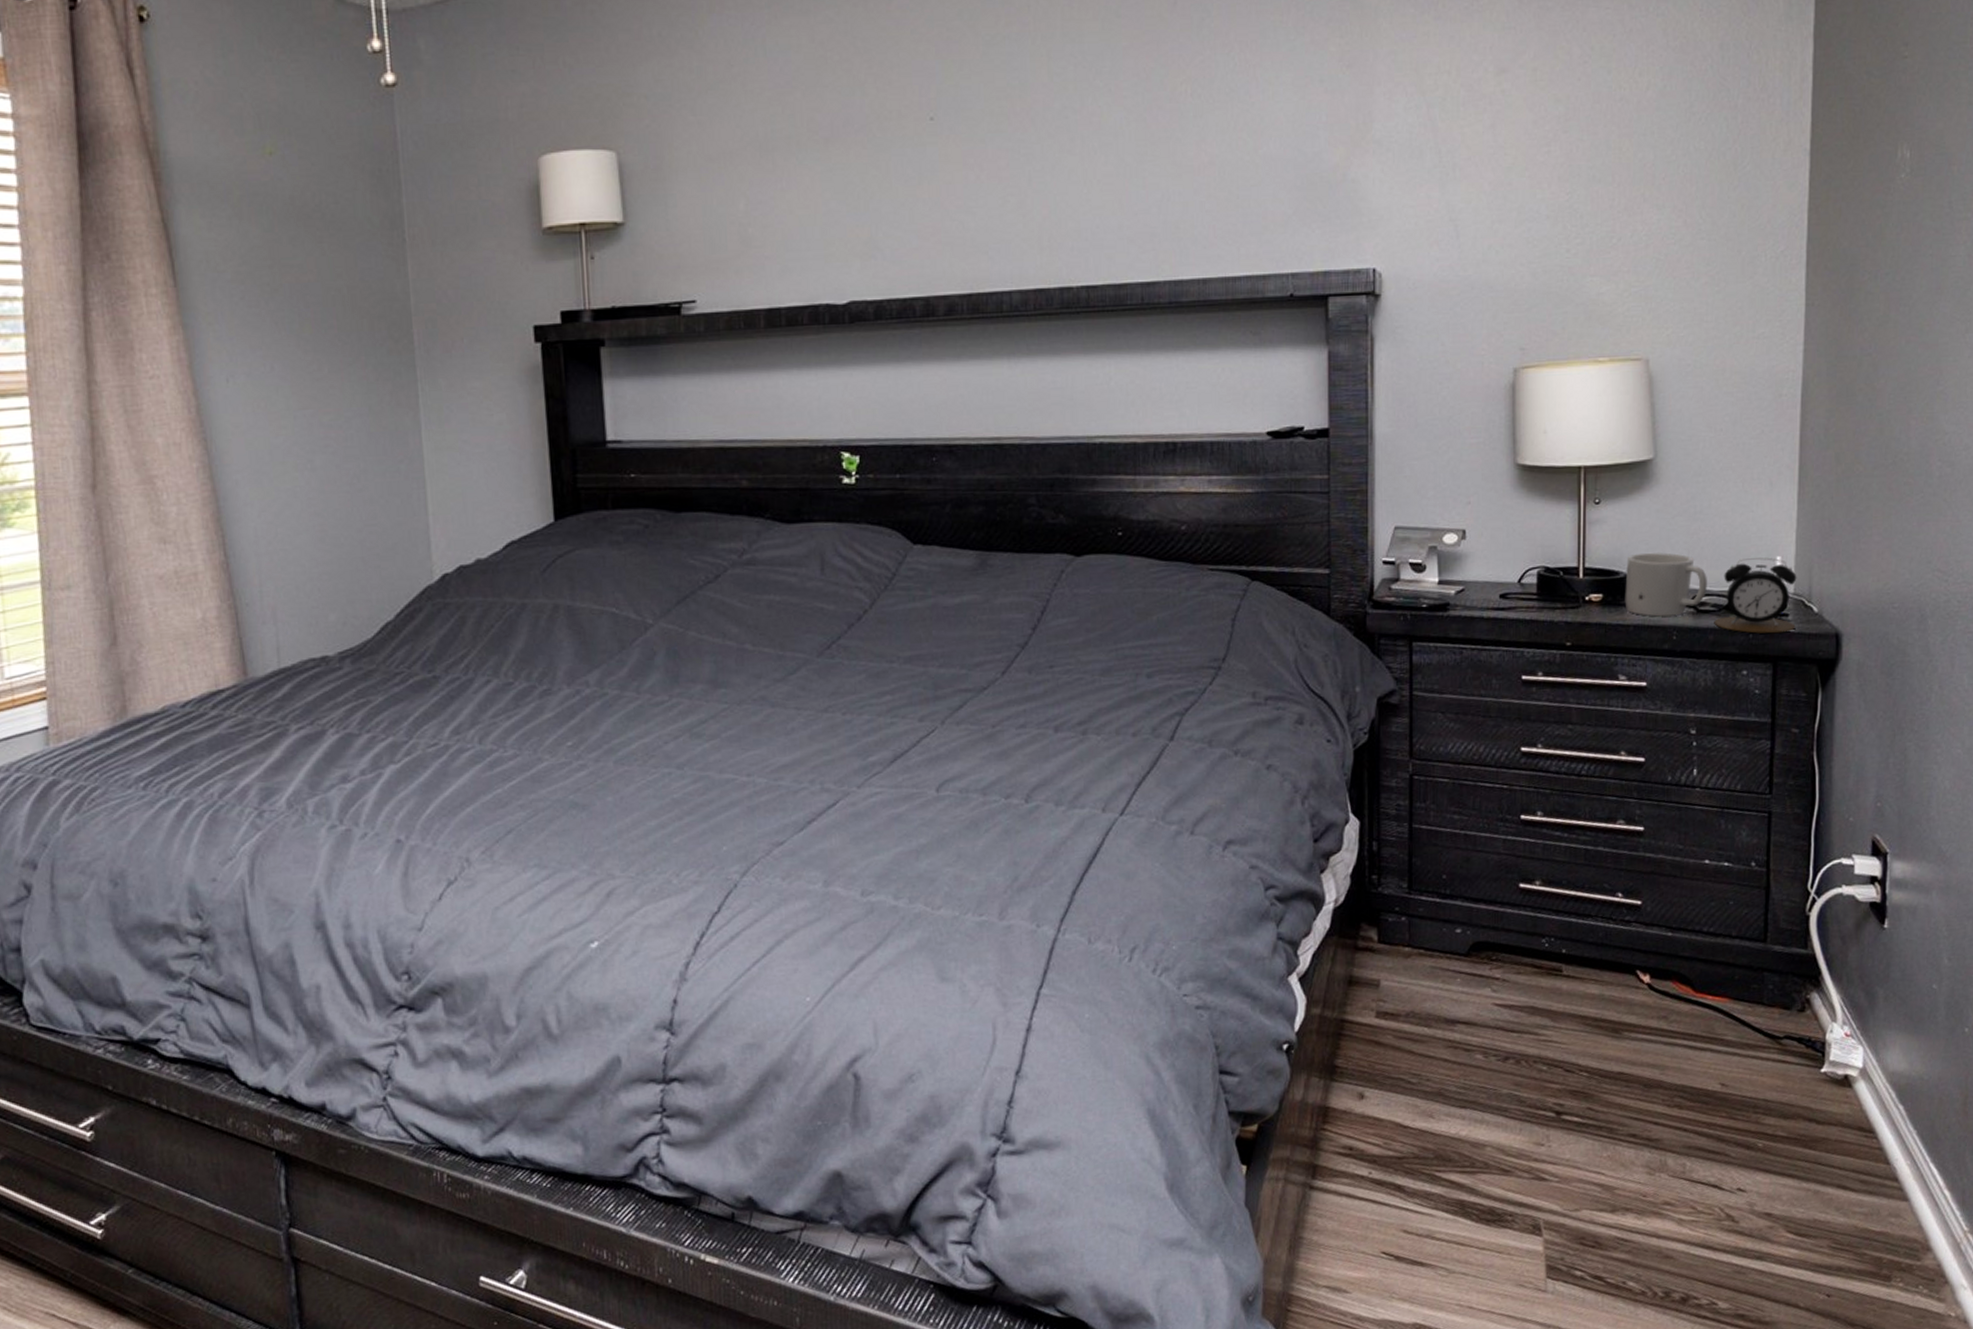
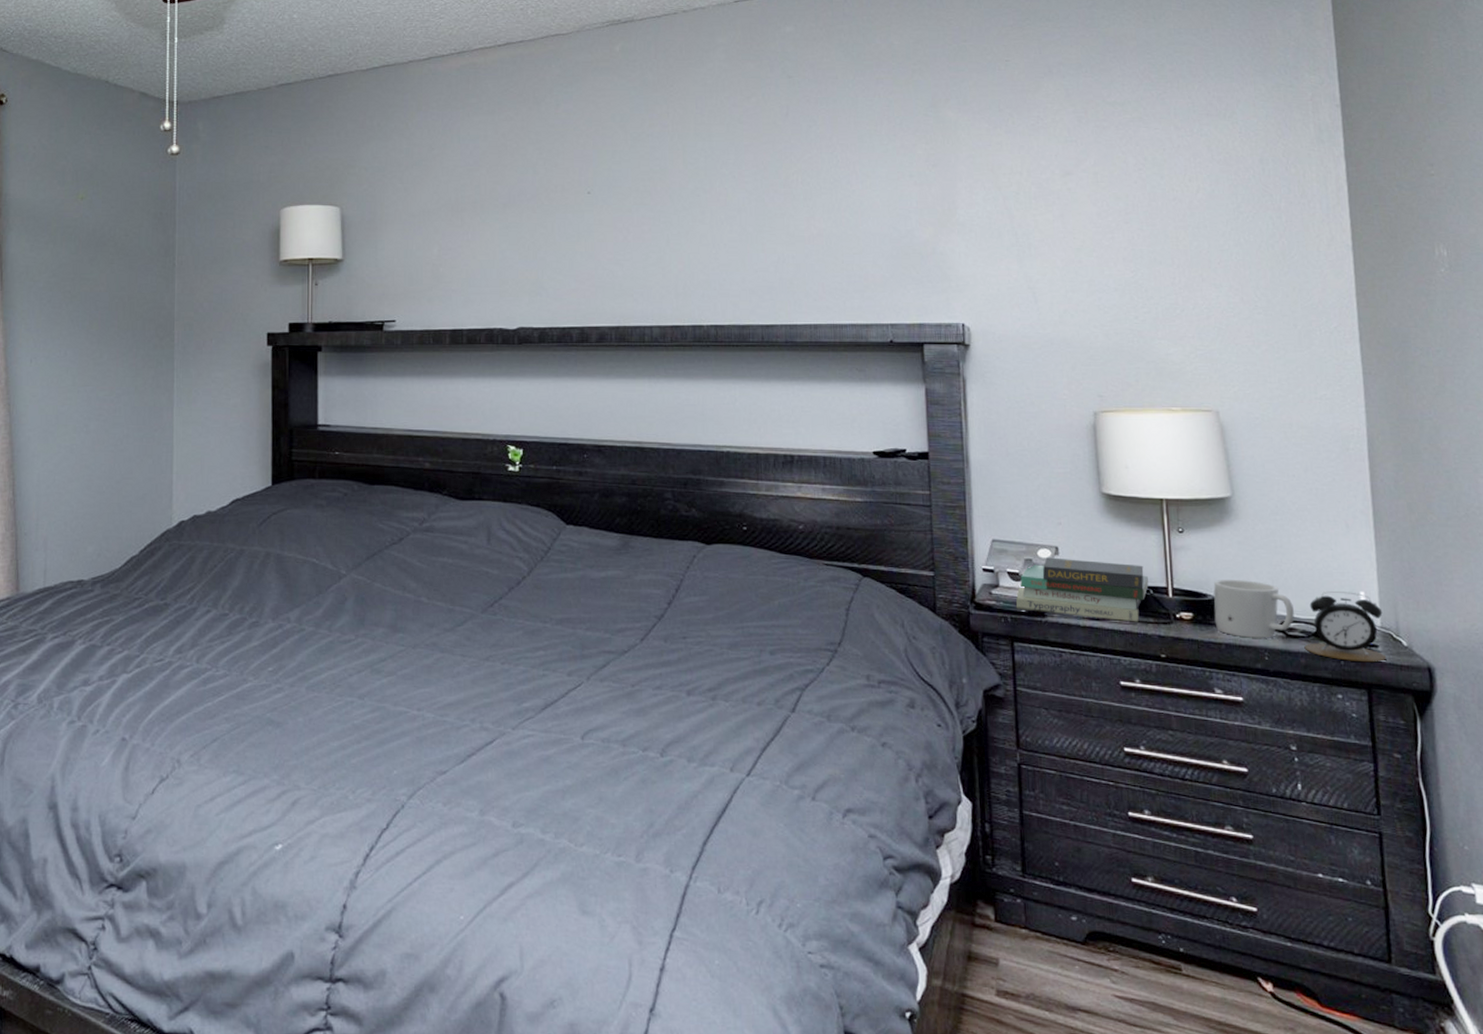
books: none [1416,542,1559,609] -> present [1015,557,1149,622]

